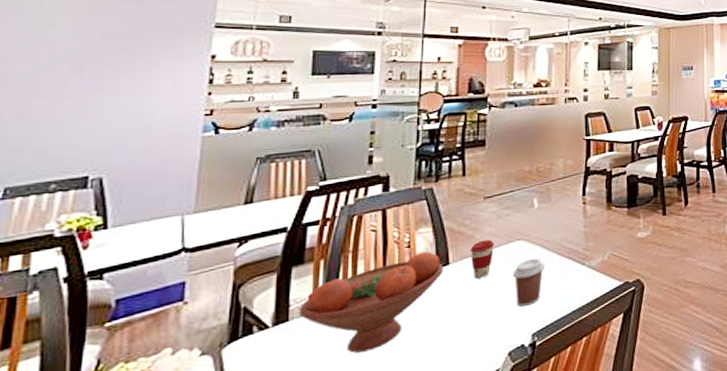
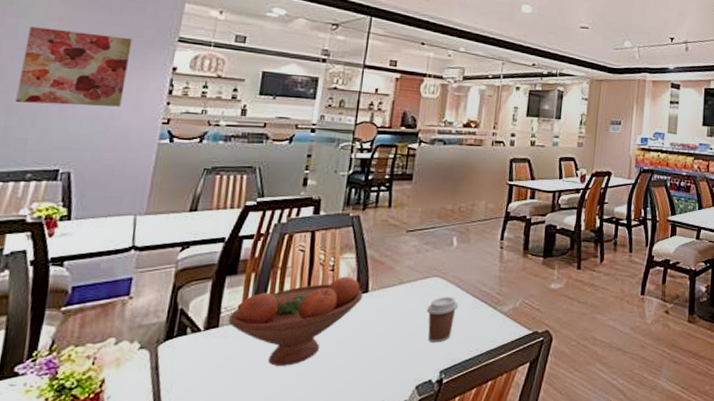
wall art: none [30,26,162,108] -> present [16,27,132,107]
coffee cup: present [470,239,494,279] -> none [389,272,412,309]

